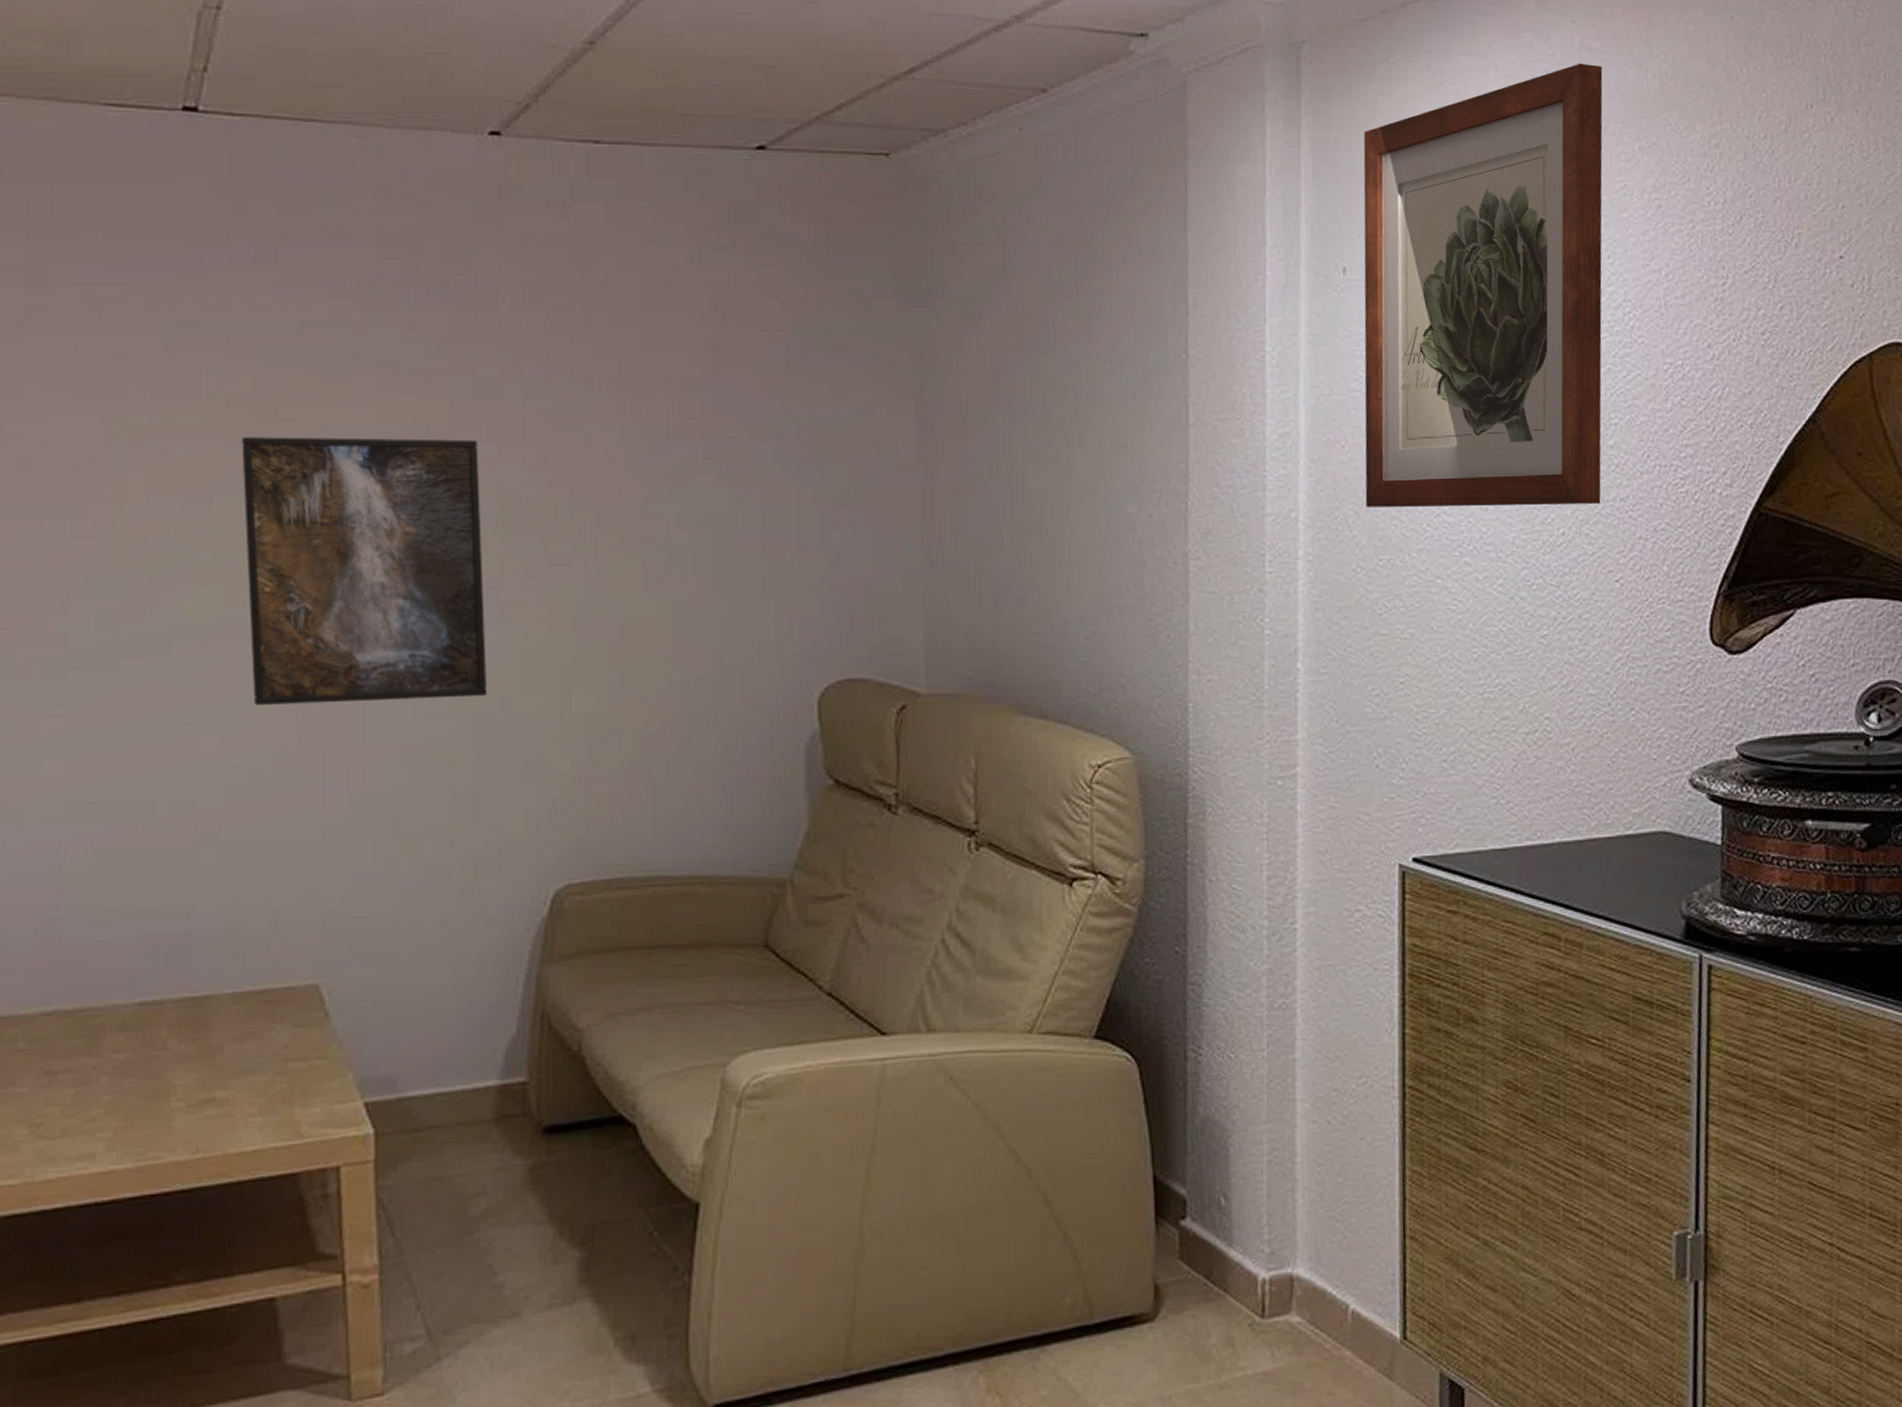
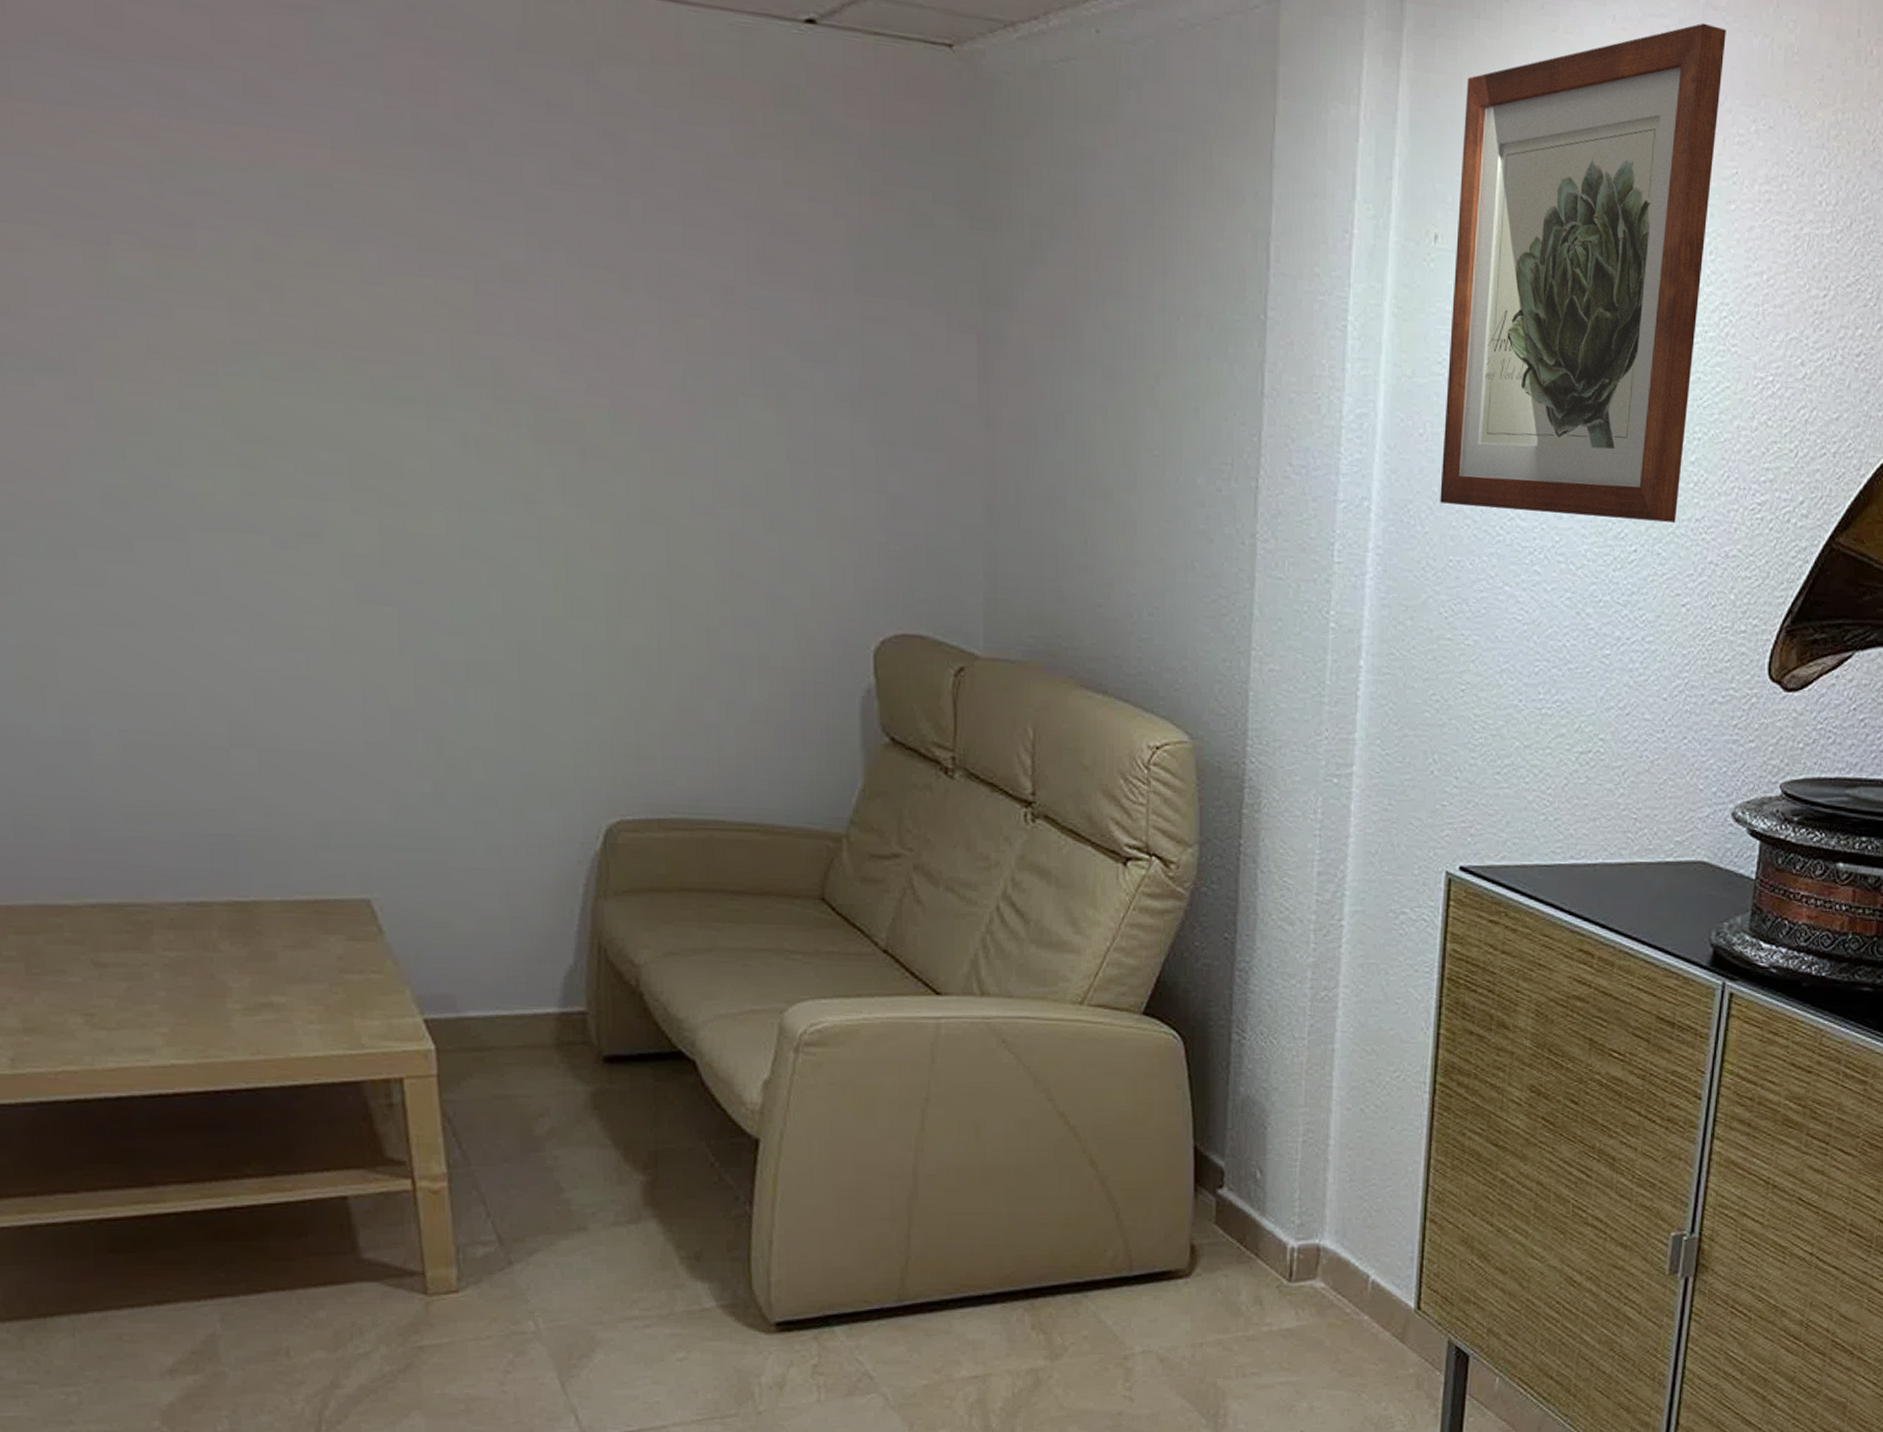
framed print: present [242,437,487,705] -> none [246,303,529,617]

